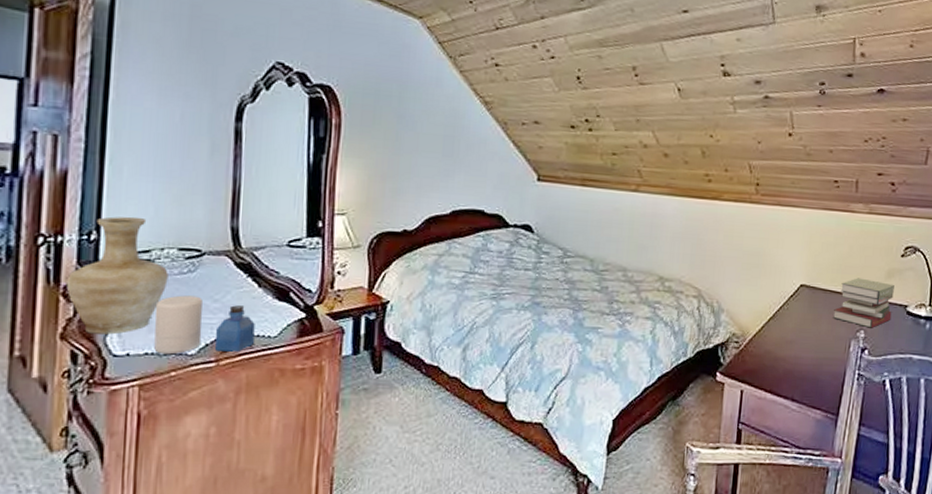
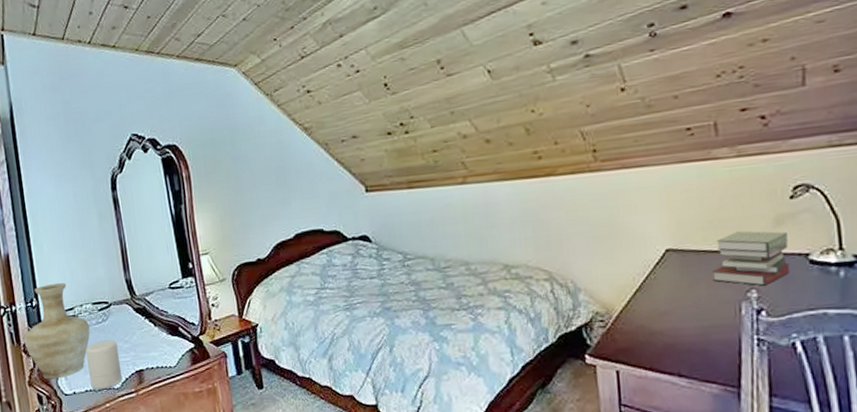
perfume bottle: present [215,305,255,352] -> none [131,343,160,383]

